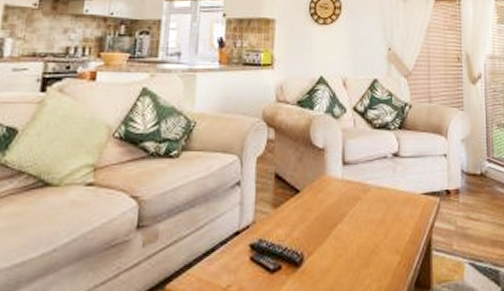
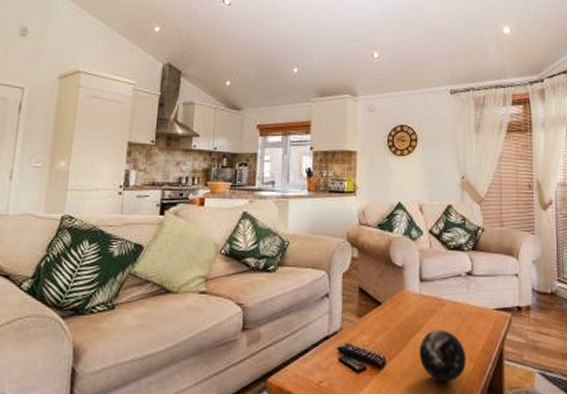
decorative orb: none [340,218,392,280] -> present [419,329,466,383]

